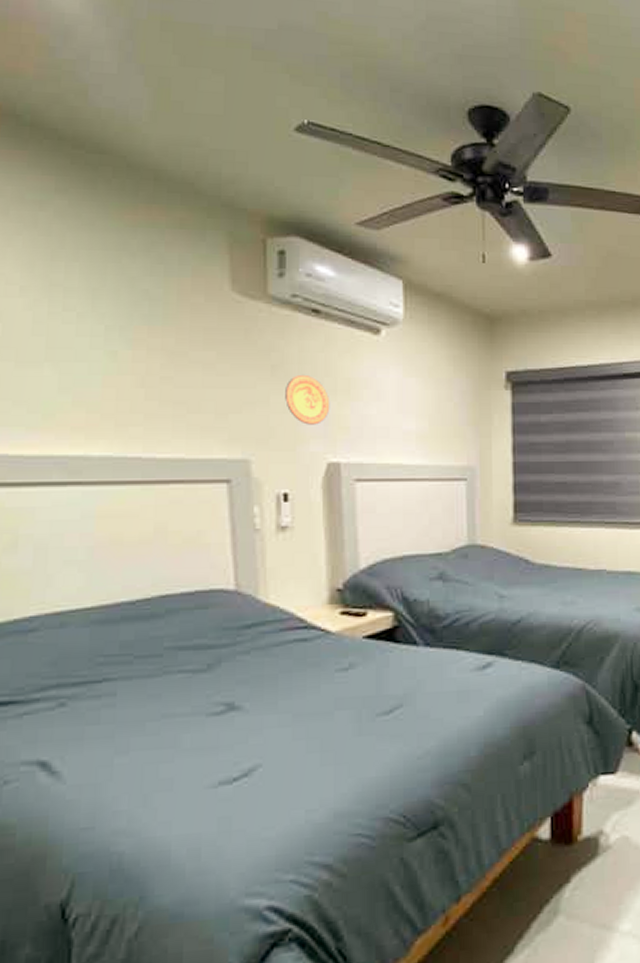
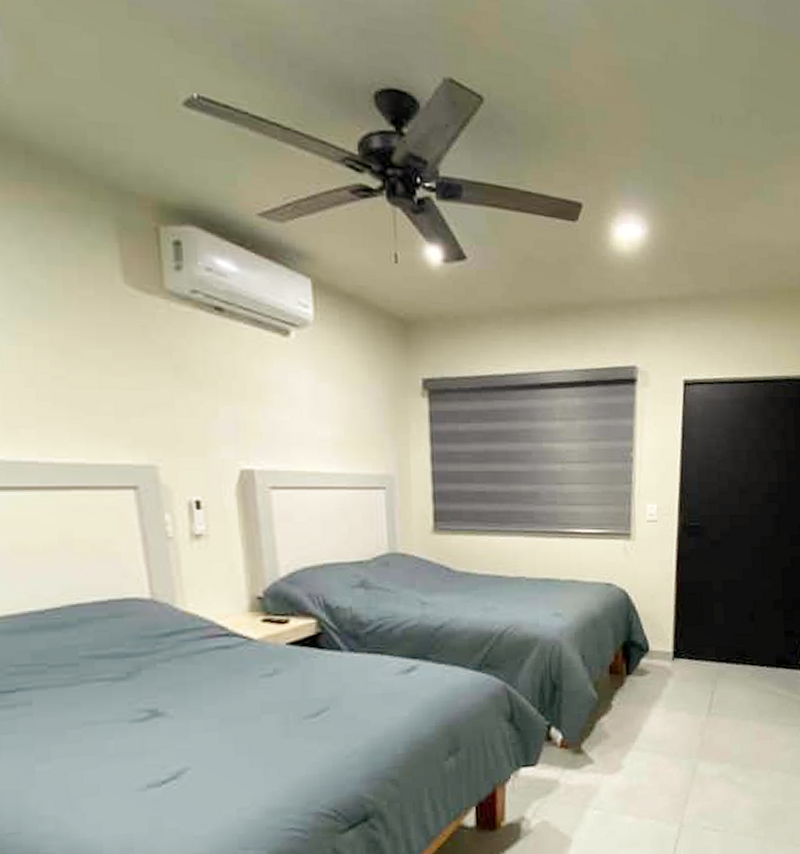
decorative plate: present [285,374,330,425] -> none [191,376,240,430]

